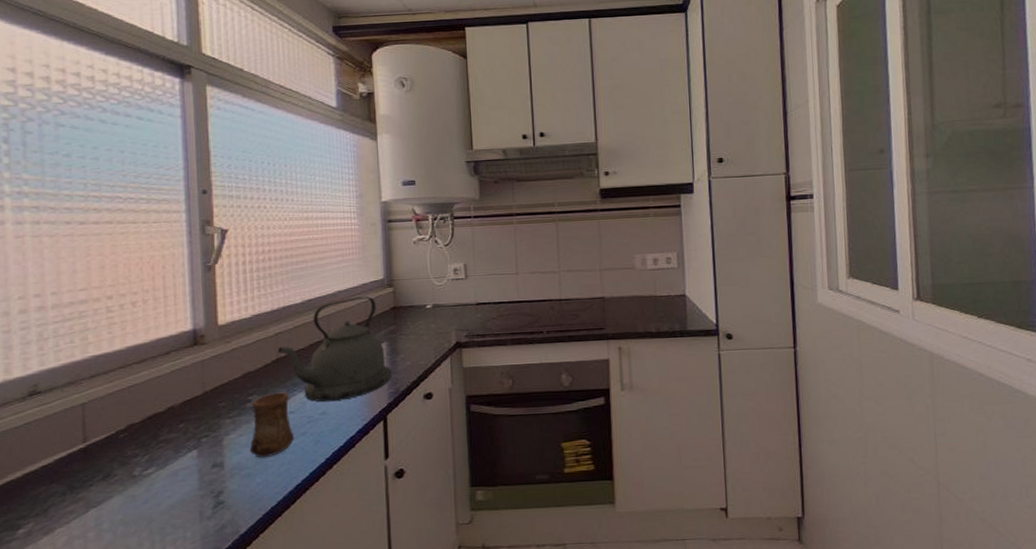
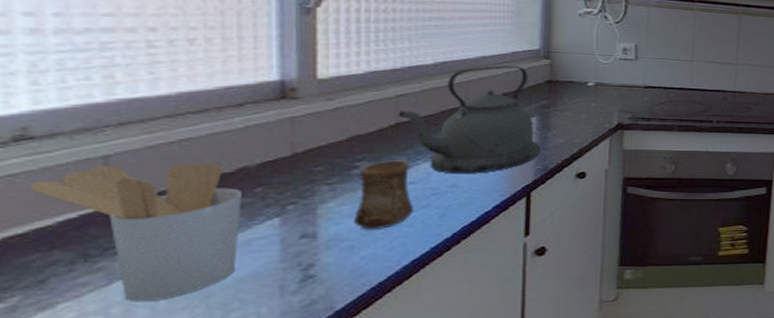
utensil holder: none [38,404,171,528] -> present [30,162,242,303]

